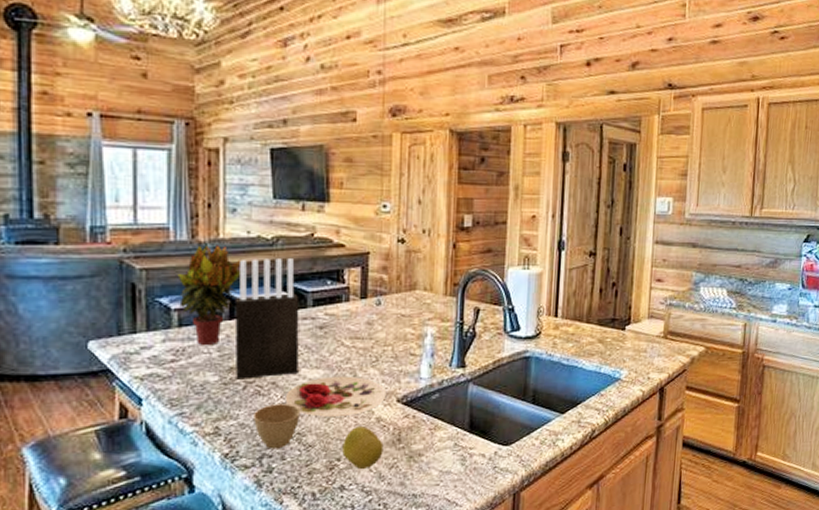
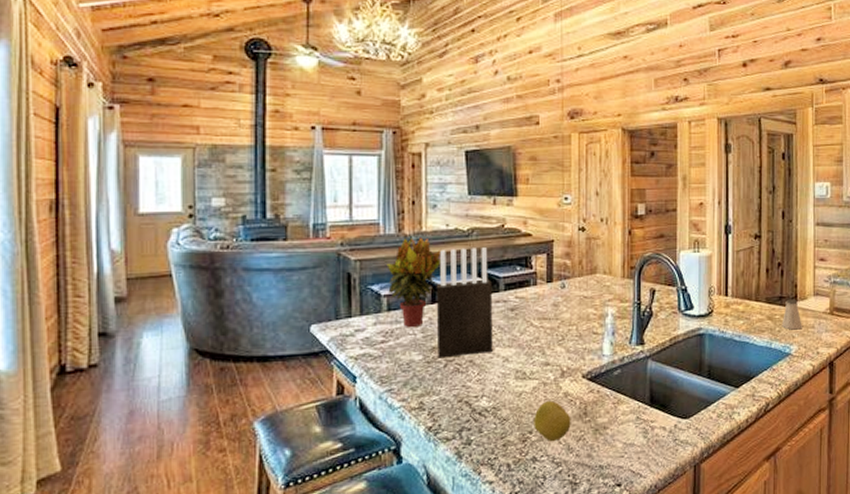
cup: present [254,403,301,449] -> none [454,380,496,423]
plate: present [285,376,387,417] -> none [481,354,573,392]
saltshaker: none [612,321,634,354] -> present [781,299,802,330]

